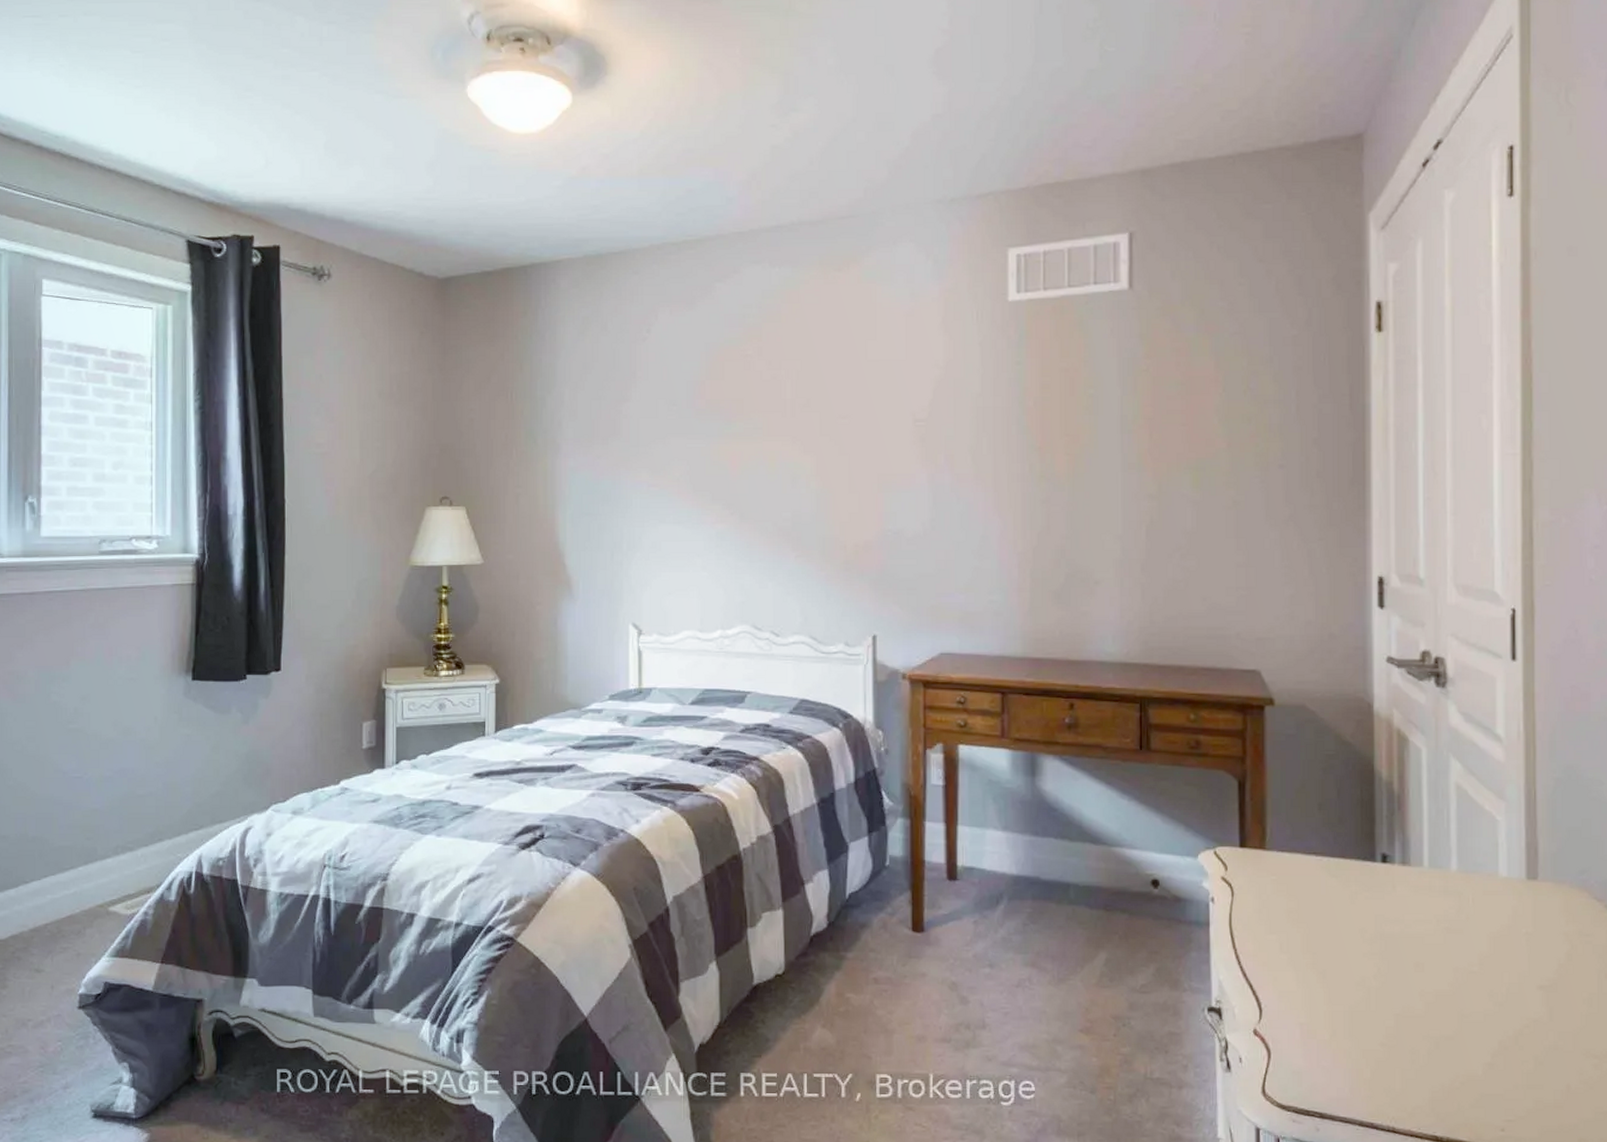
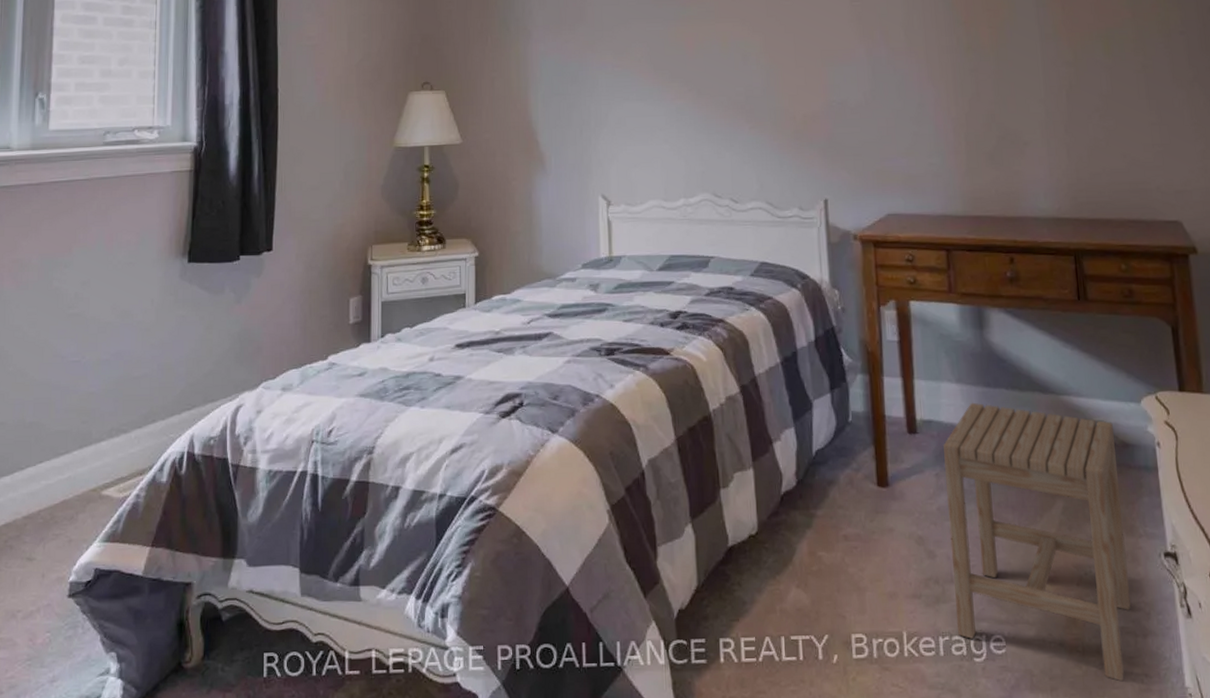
stool: none [983,850,1169,1130] -> present [942,402,1131,682]

